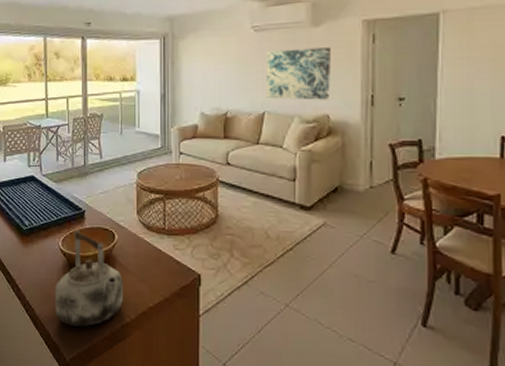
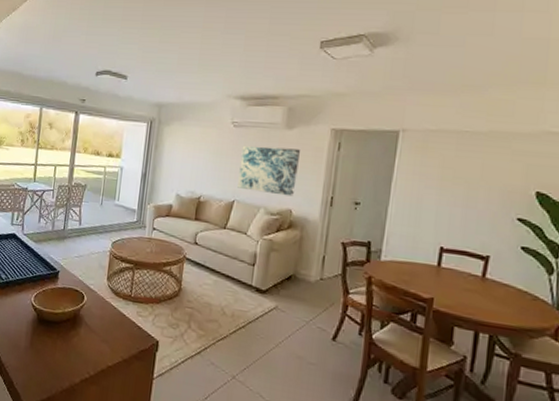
kettle: present [54,230,123,327] -> none [20,288,87,378]

